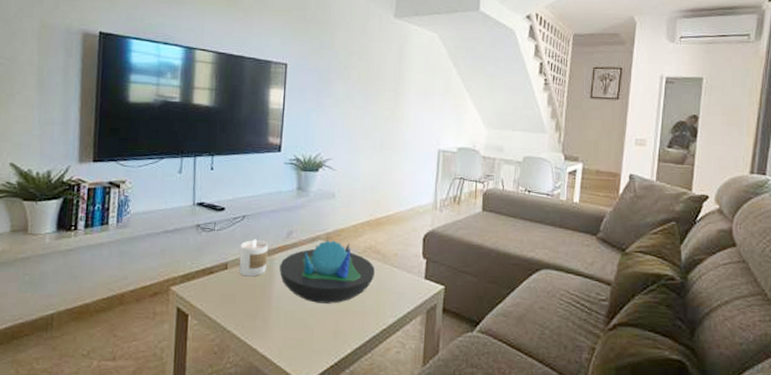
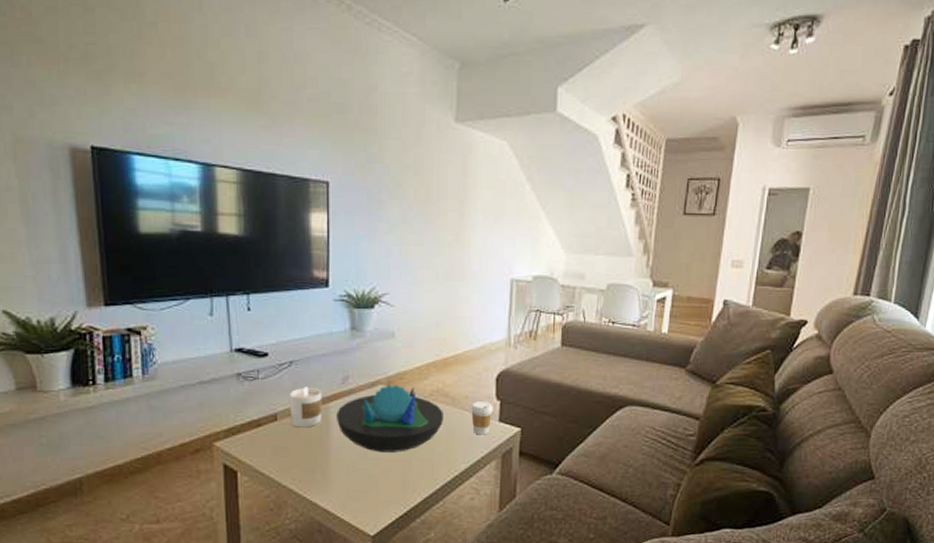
coffee cup: none [399,259,420,291] -> present [471,401,493,435]

